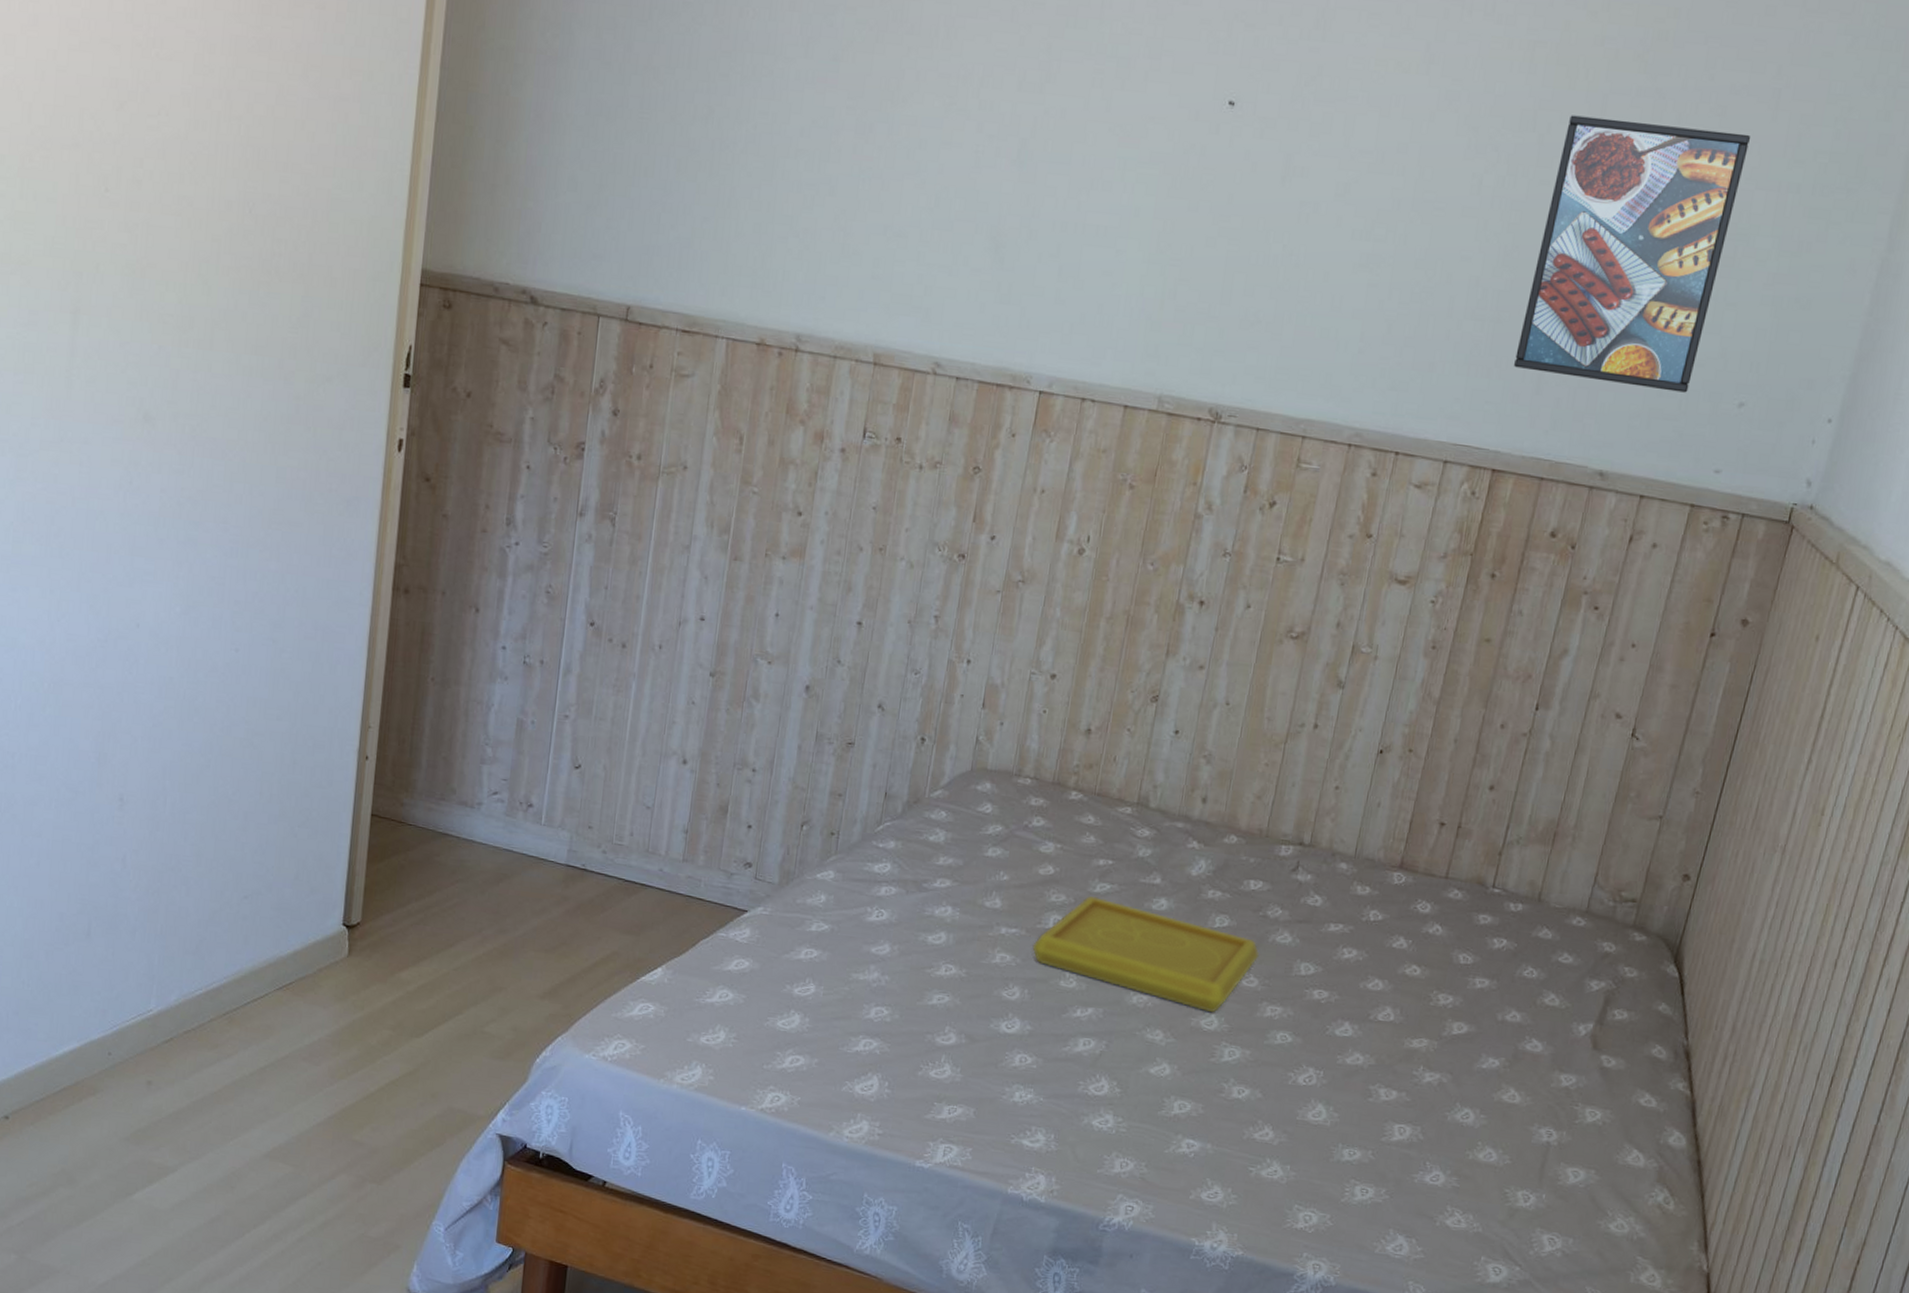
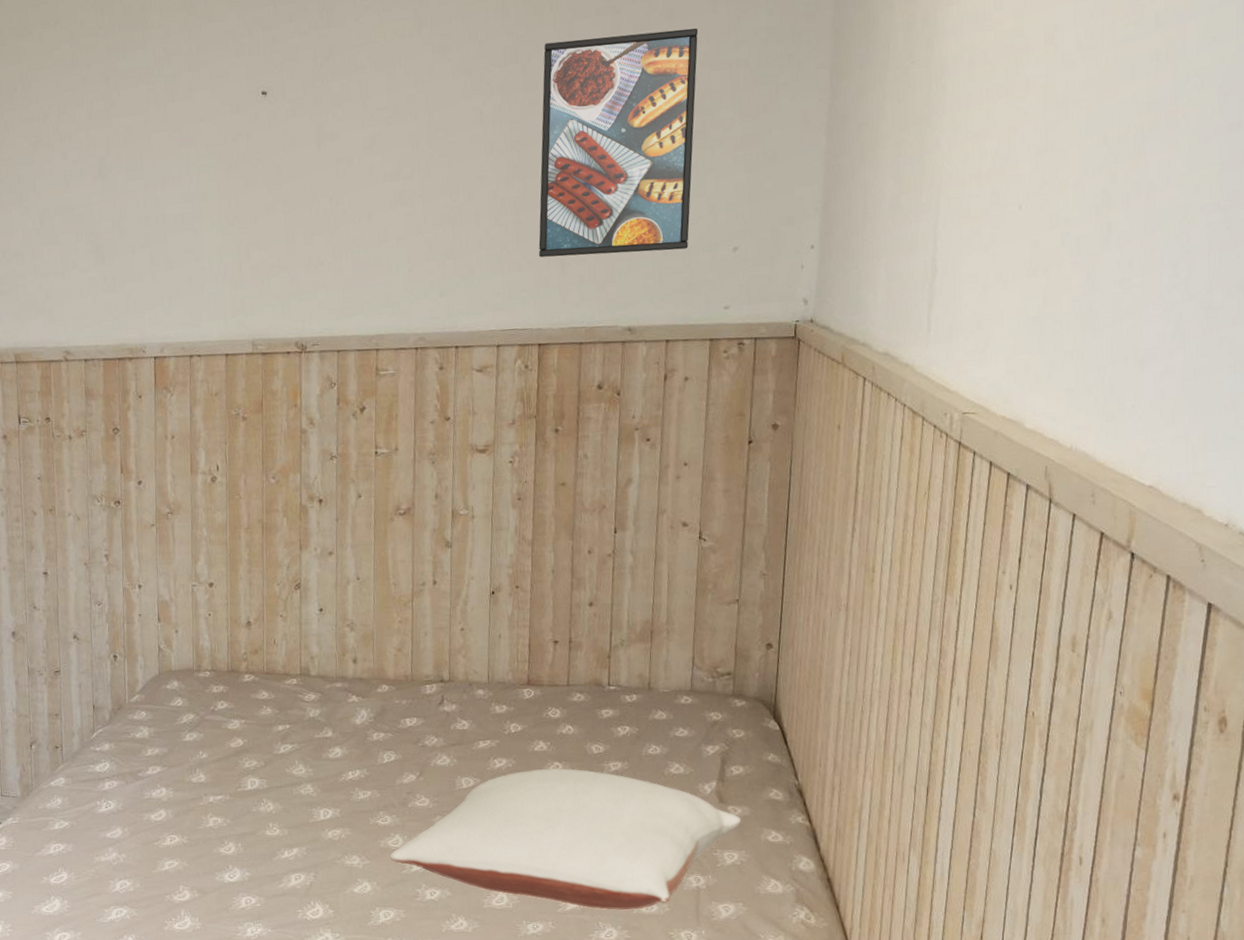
serving tray: present [1032,896,1260,1012] -> none [237,757,426,833]
pillow: none [1199,968,1613,1156] -> present [390,767,741,910]

